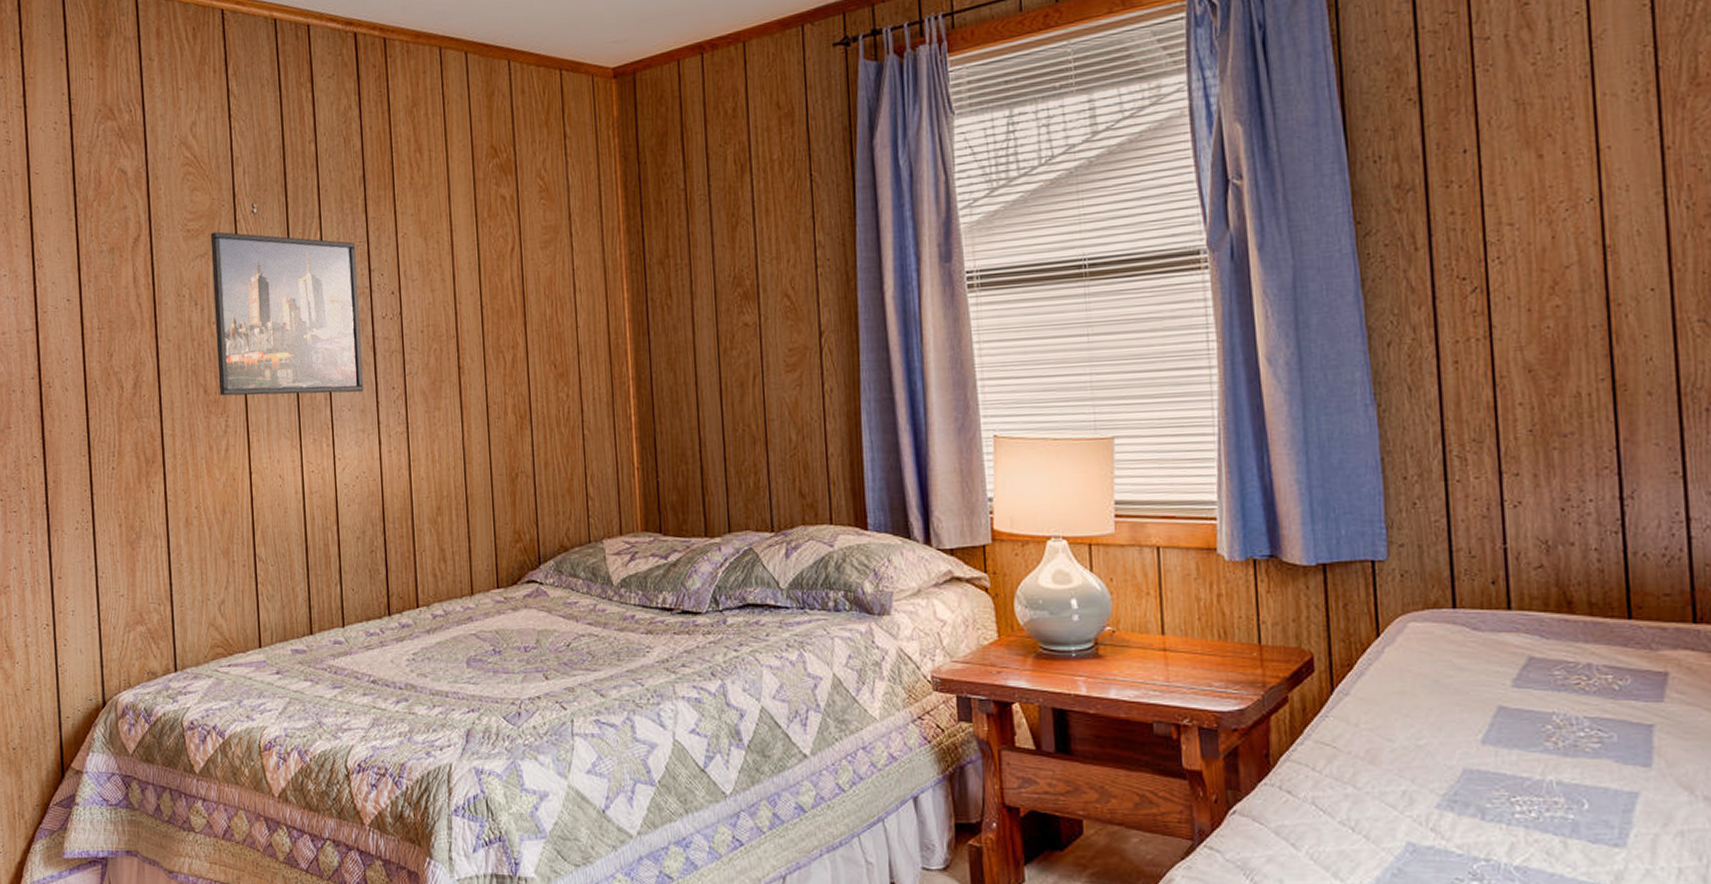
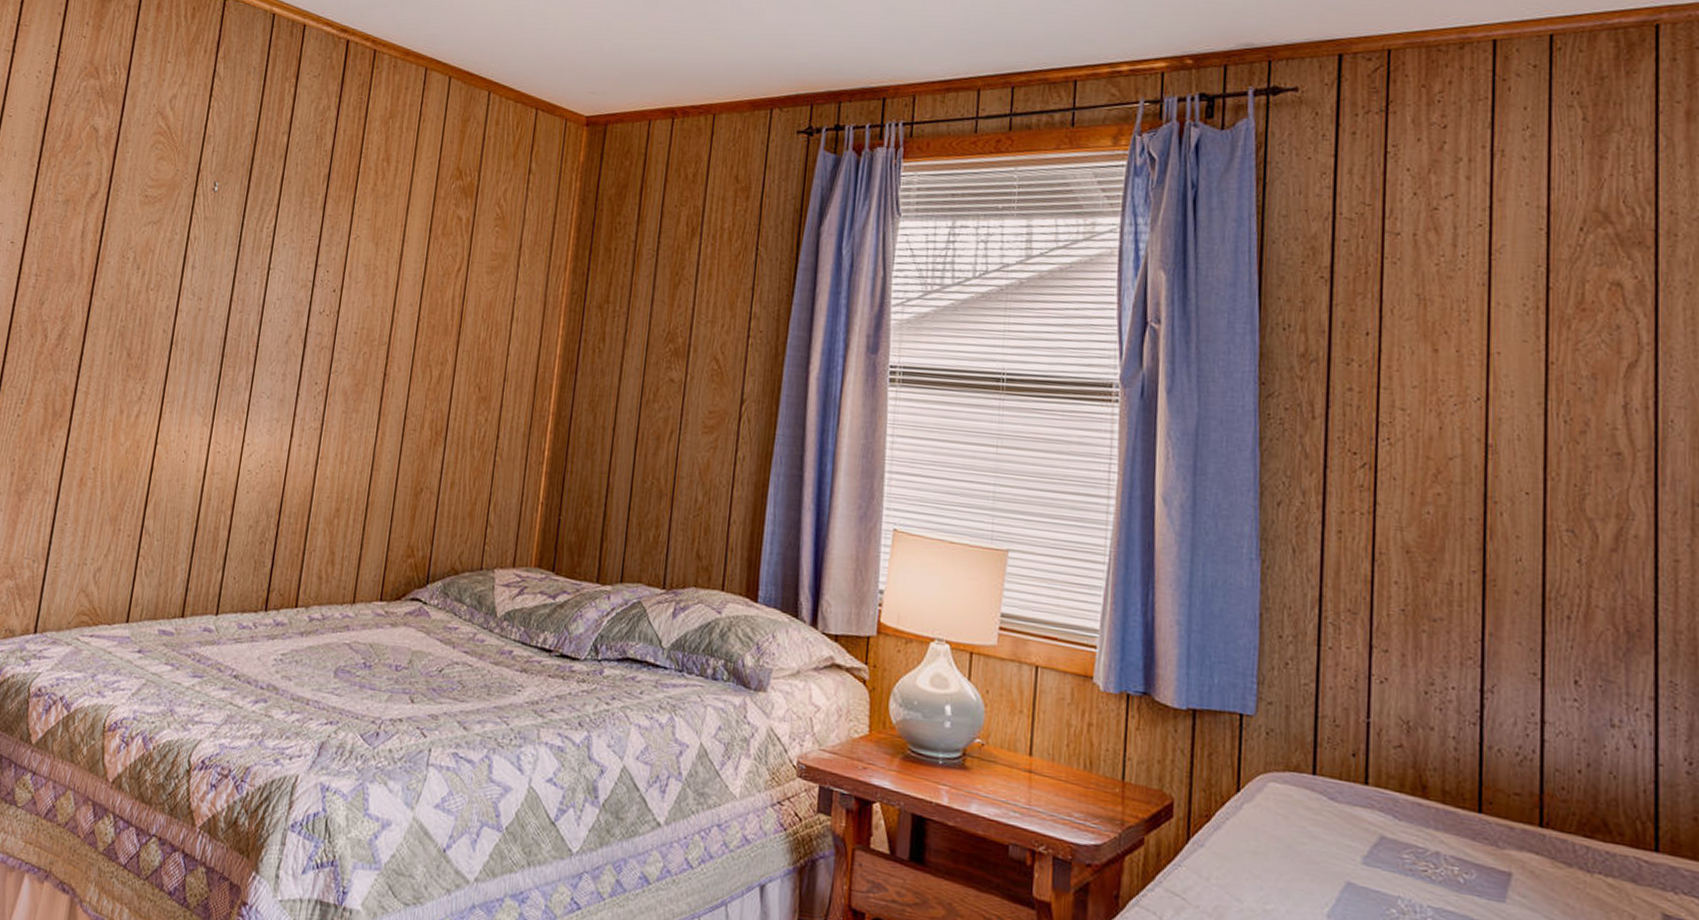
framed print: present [210,231,364,396] -> none [142,202,308,382]

